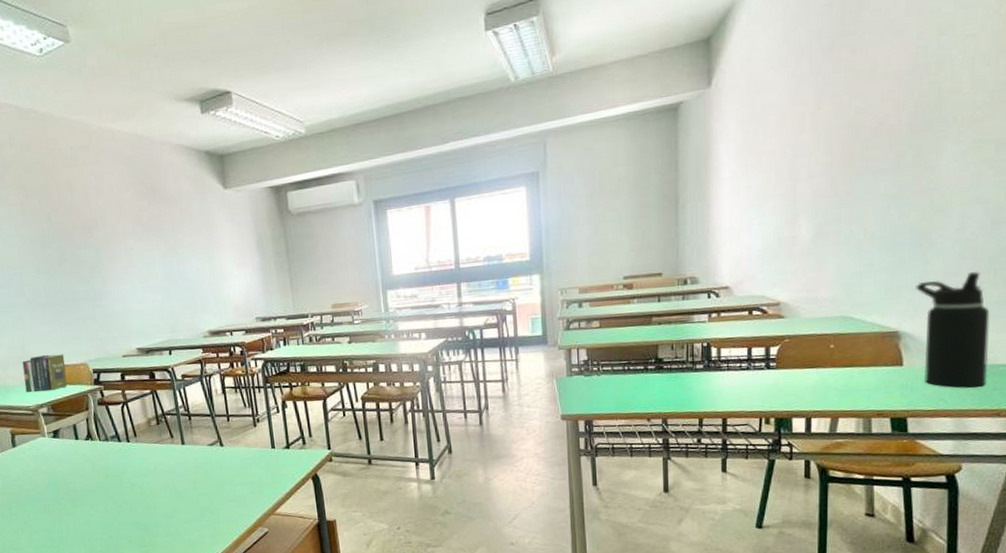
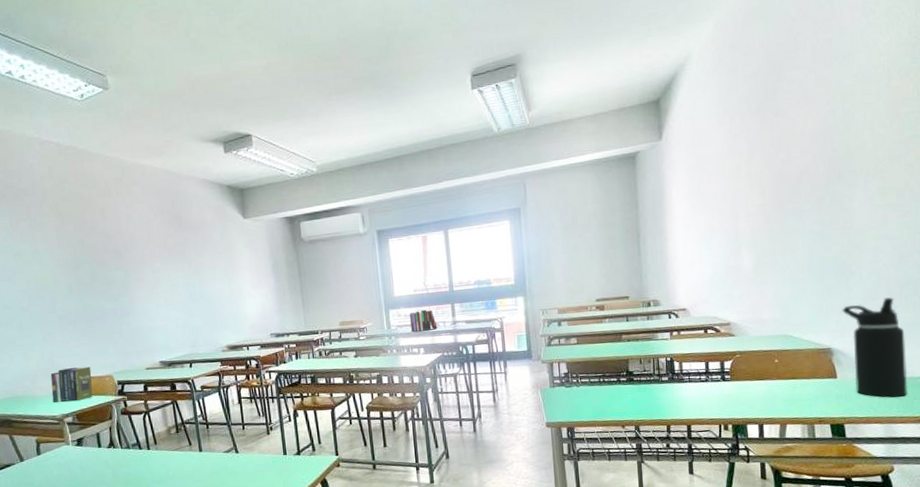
books: none [409,289,441,315] -> present [409,309,438,332]

